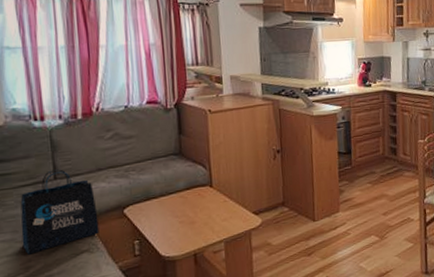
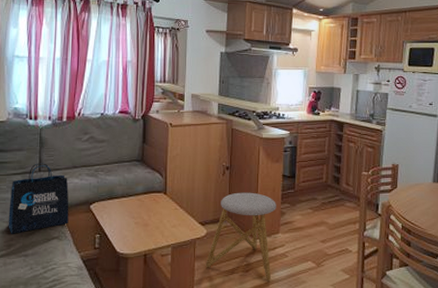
stool: none [263,173,335,261] -> present [205,192,276,281]

